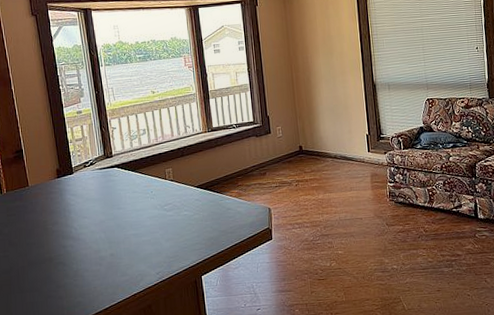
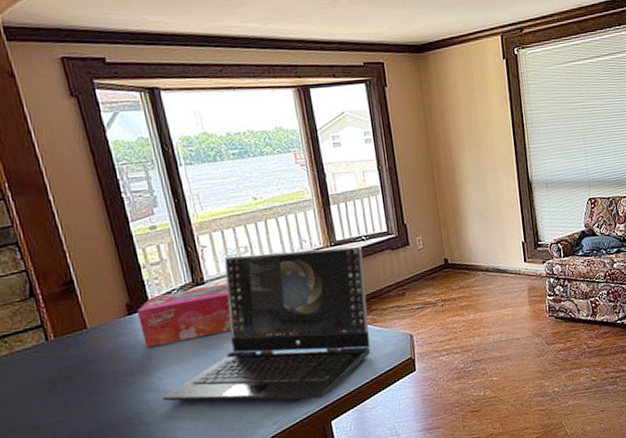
tissue box: none [63,158,130,204] -> present [136,284,232,348]
laptop: none [77,132,236,257] -> present [162,246,371,401]

